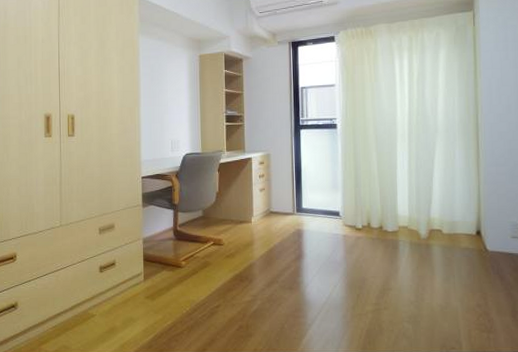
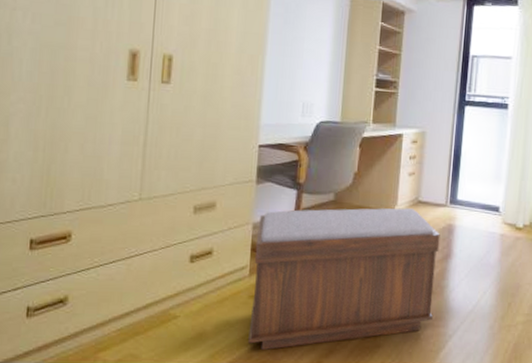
bench: none [146,218,293,340] -> present [248,208,440,350]

